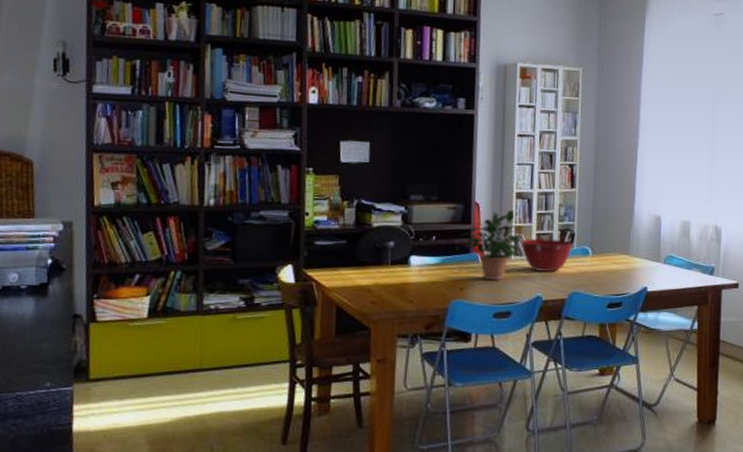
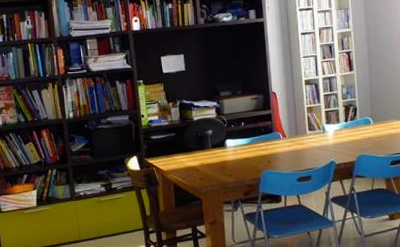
potted plant: present [457,209,524,281] -> none [261,94,315,153]
mixing bowl: present [521,238,574,273] -> none [313,114,357,142]

